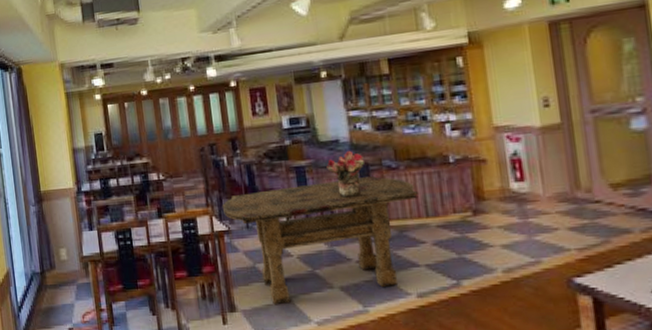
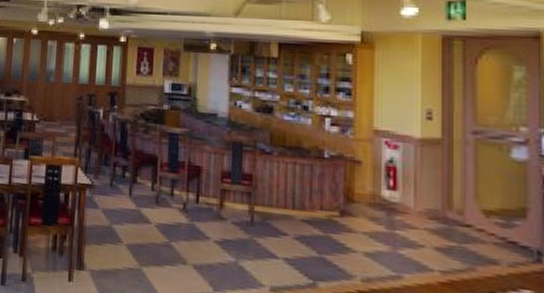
dining table: present [222,175,419,304] -> none [89,150,288,274]
bouquet: present [326,150,364,199] -> none [200,126,239,175]

